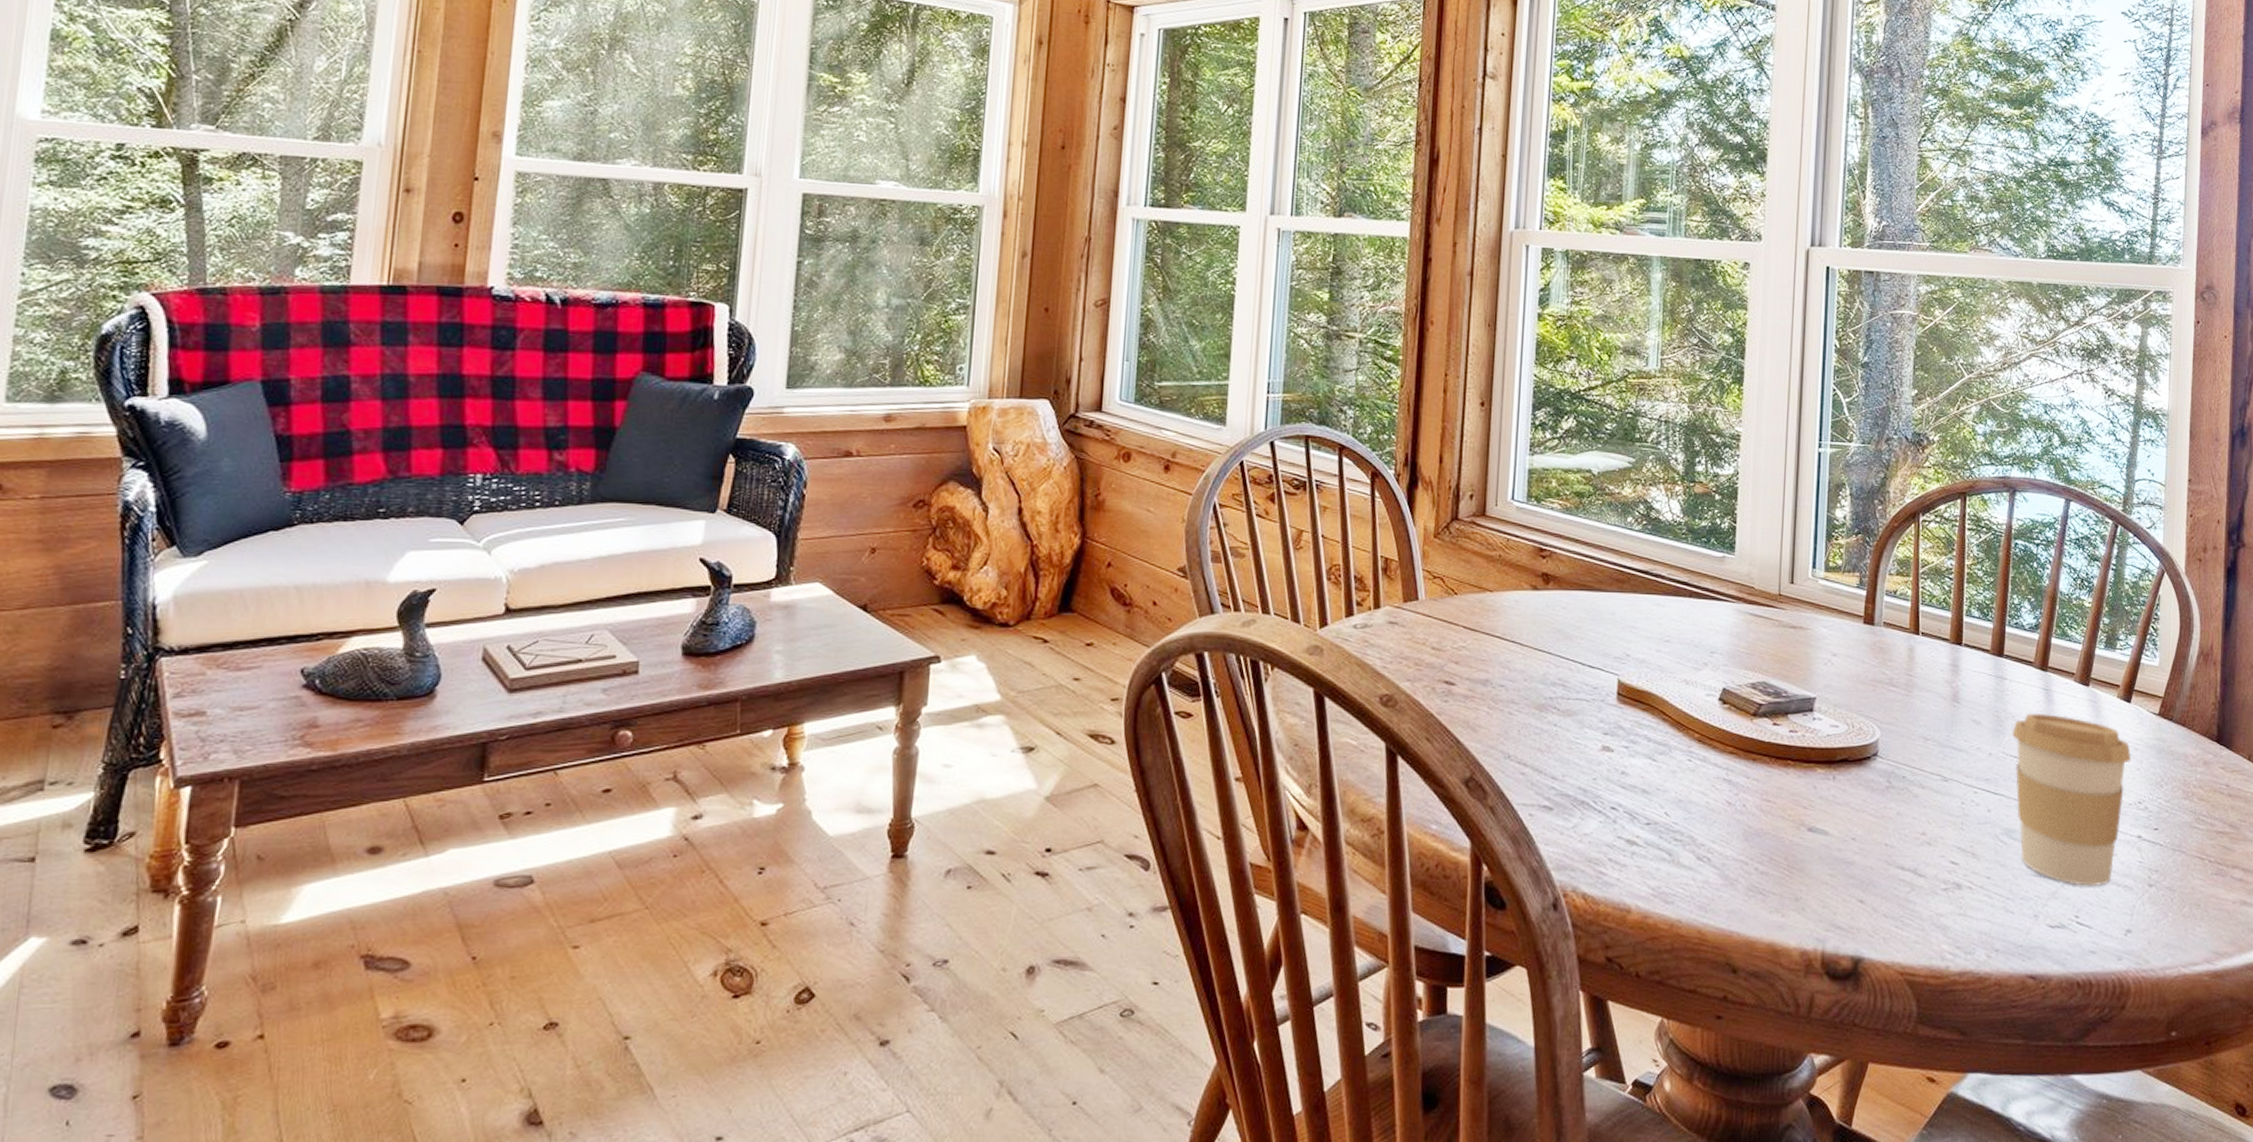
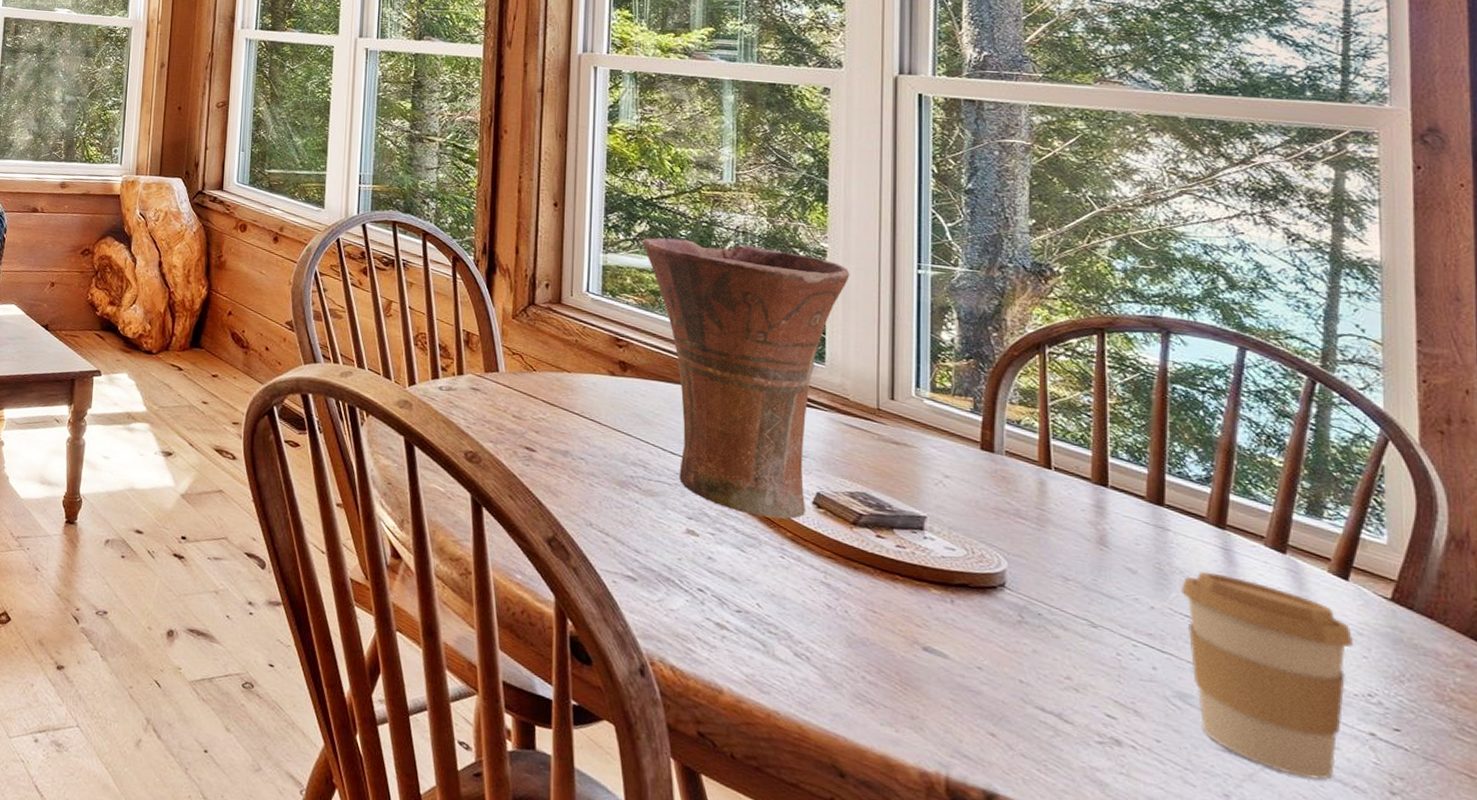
vase: none [1569,433,1760,721] -> present [643,237,850,519]

